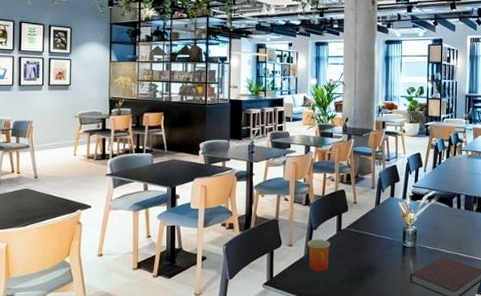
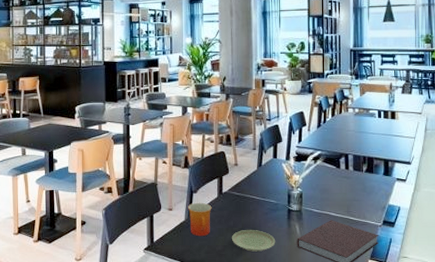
plate: none [349,266,390,286] -> present [232,230,276,252]

